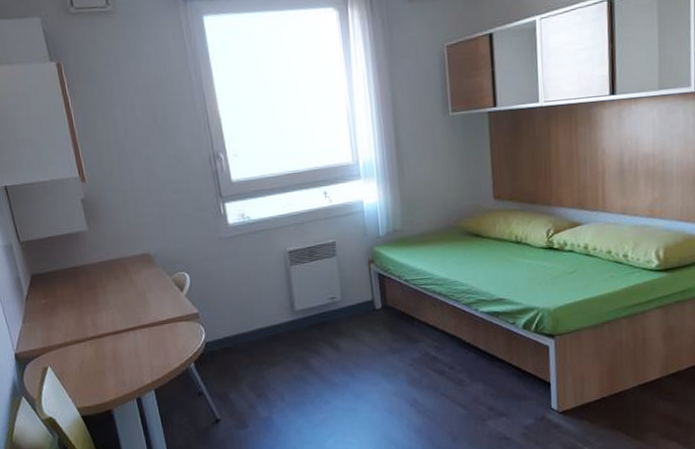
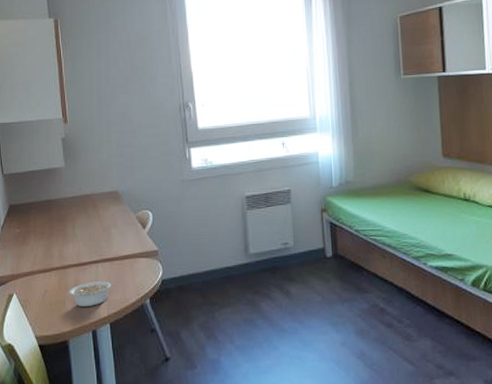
legume: none [107,348,156,376] -> present [69,281,115,308]

